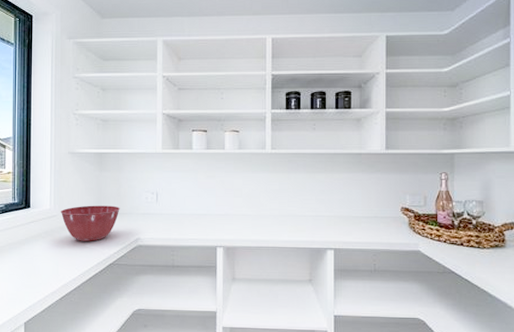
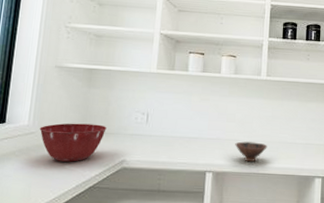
bowl: none [243,216,276,235] -> present [235,141,267,162]

